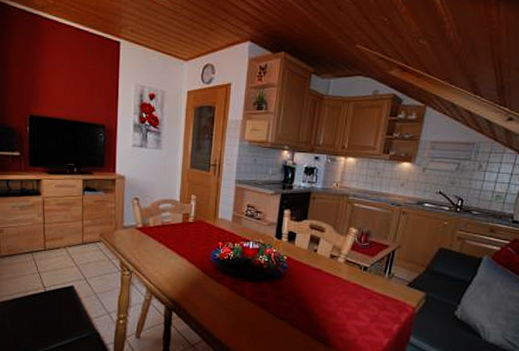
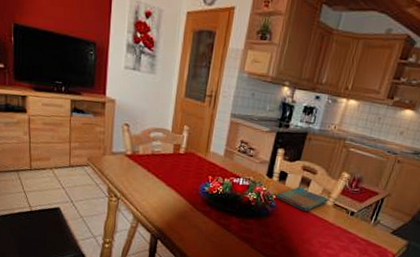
dish towel: none [287,245,338,270] -> present [275,186,327,211]

